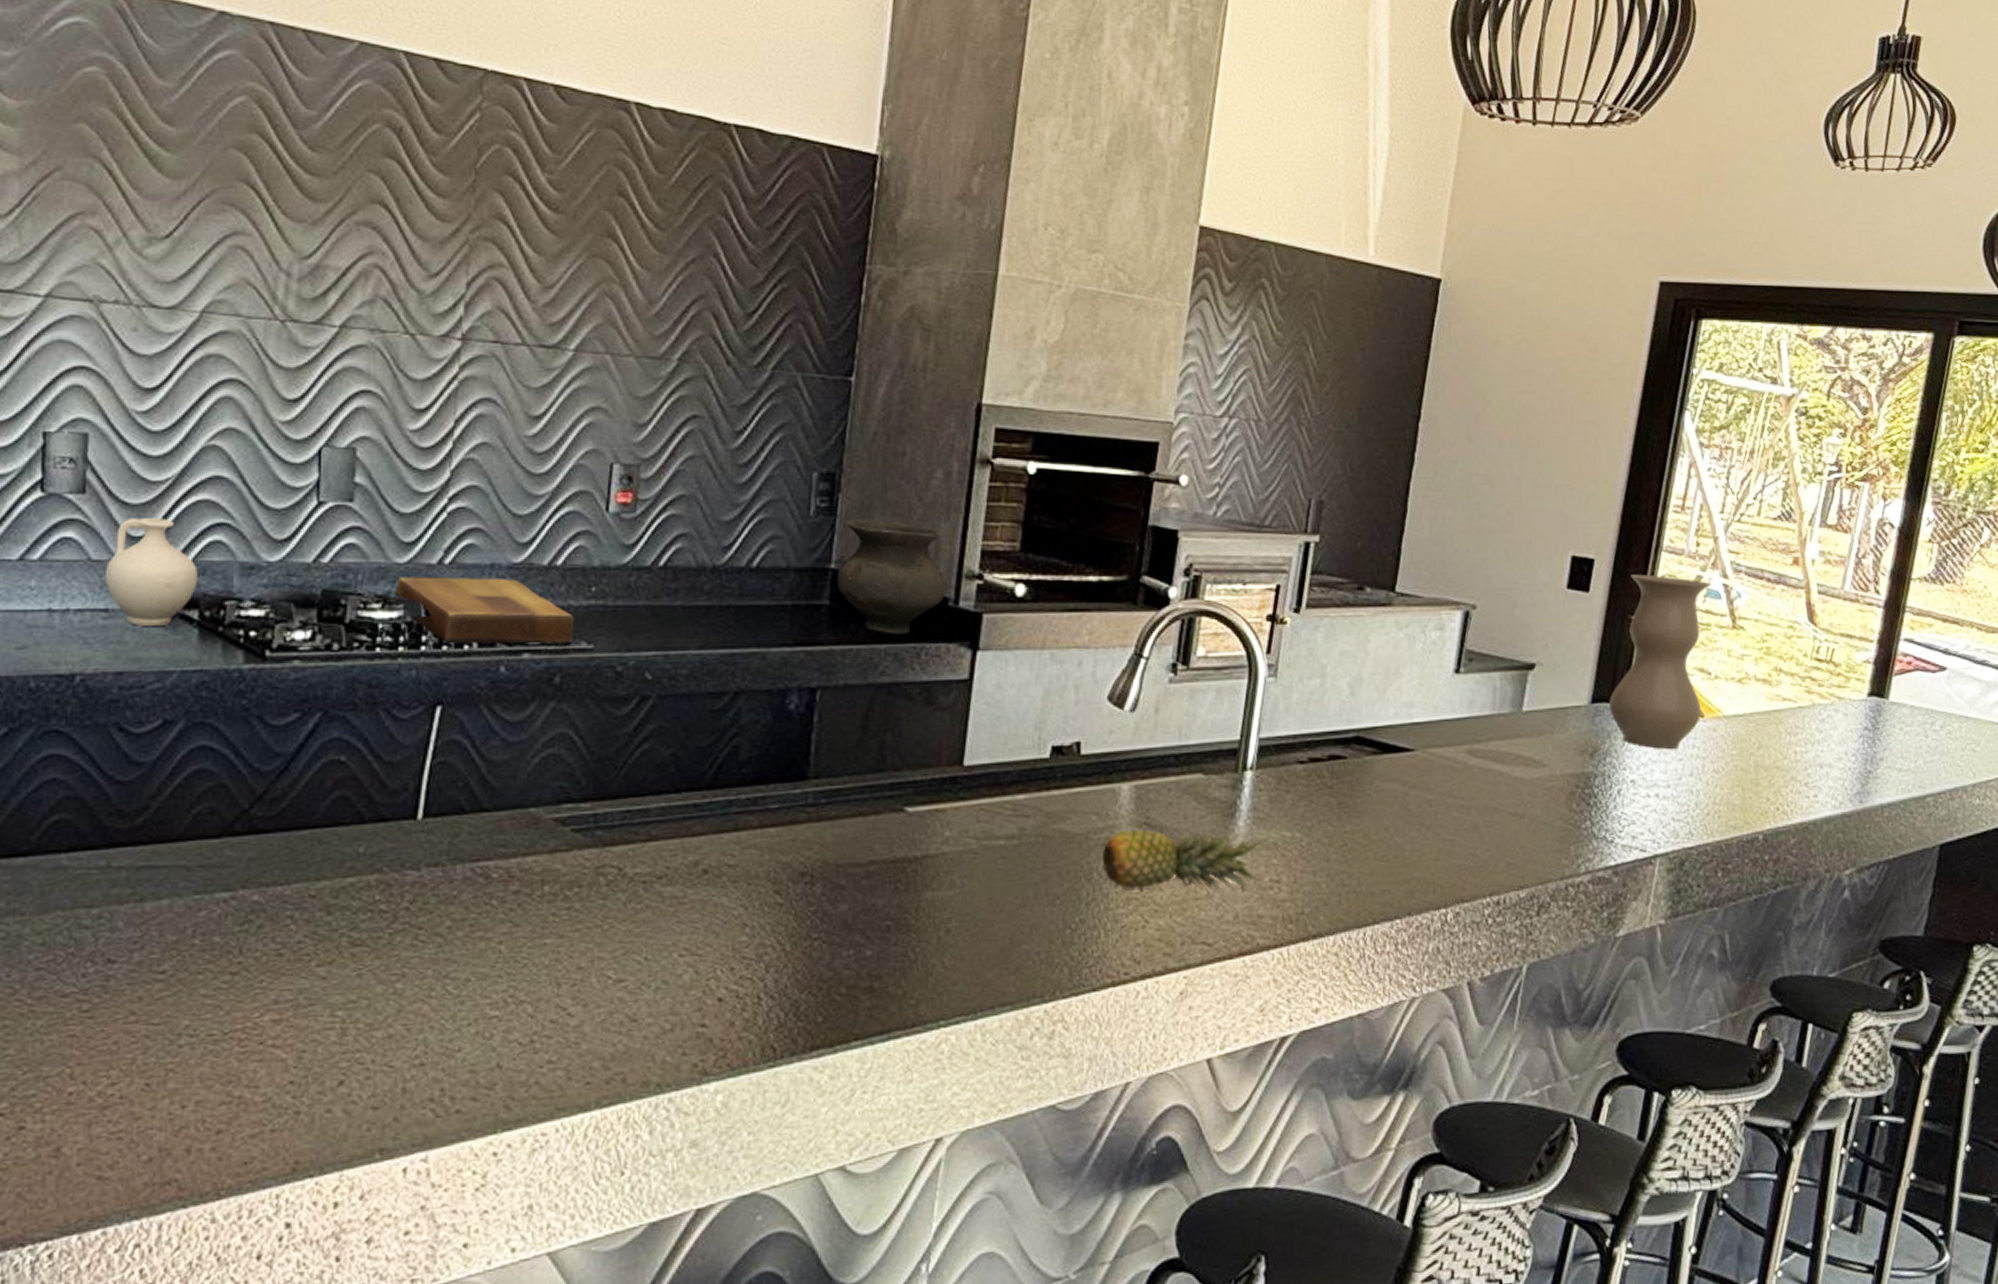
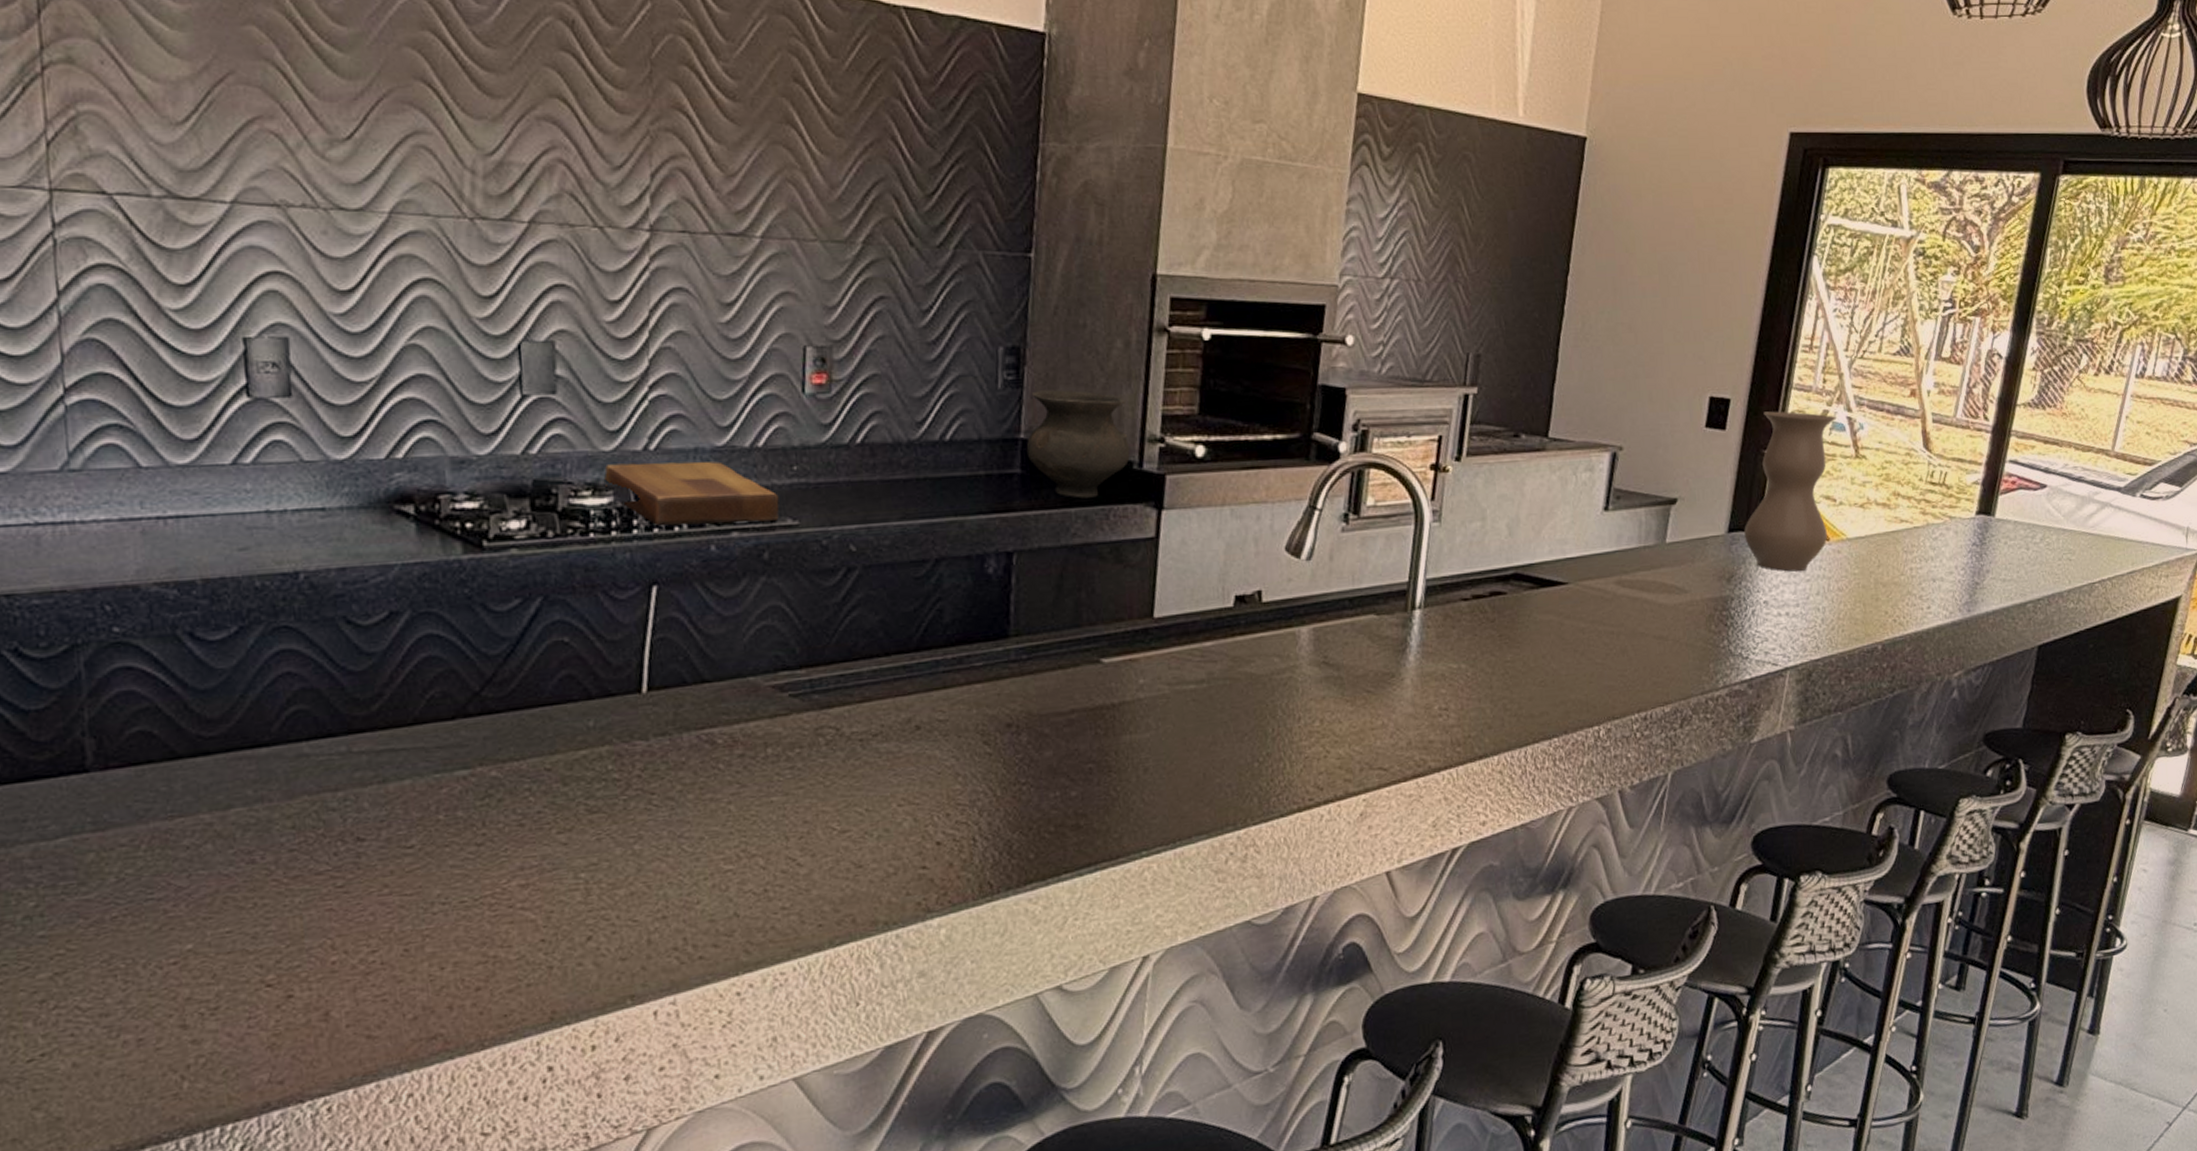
ceramic jug: present [104,518,198,627] -> none [318,417,411,524]
fruit: present [1101,828,1261,893] -> none [1284,665,1430,723]

